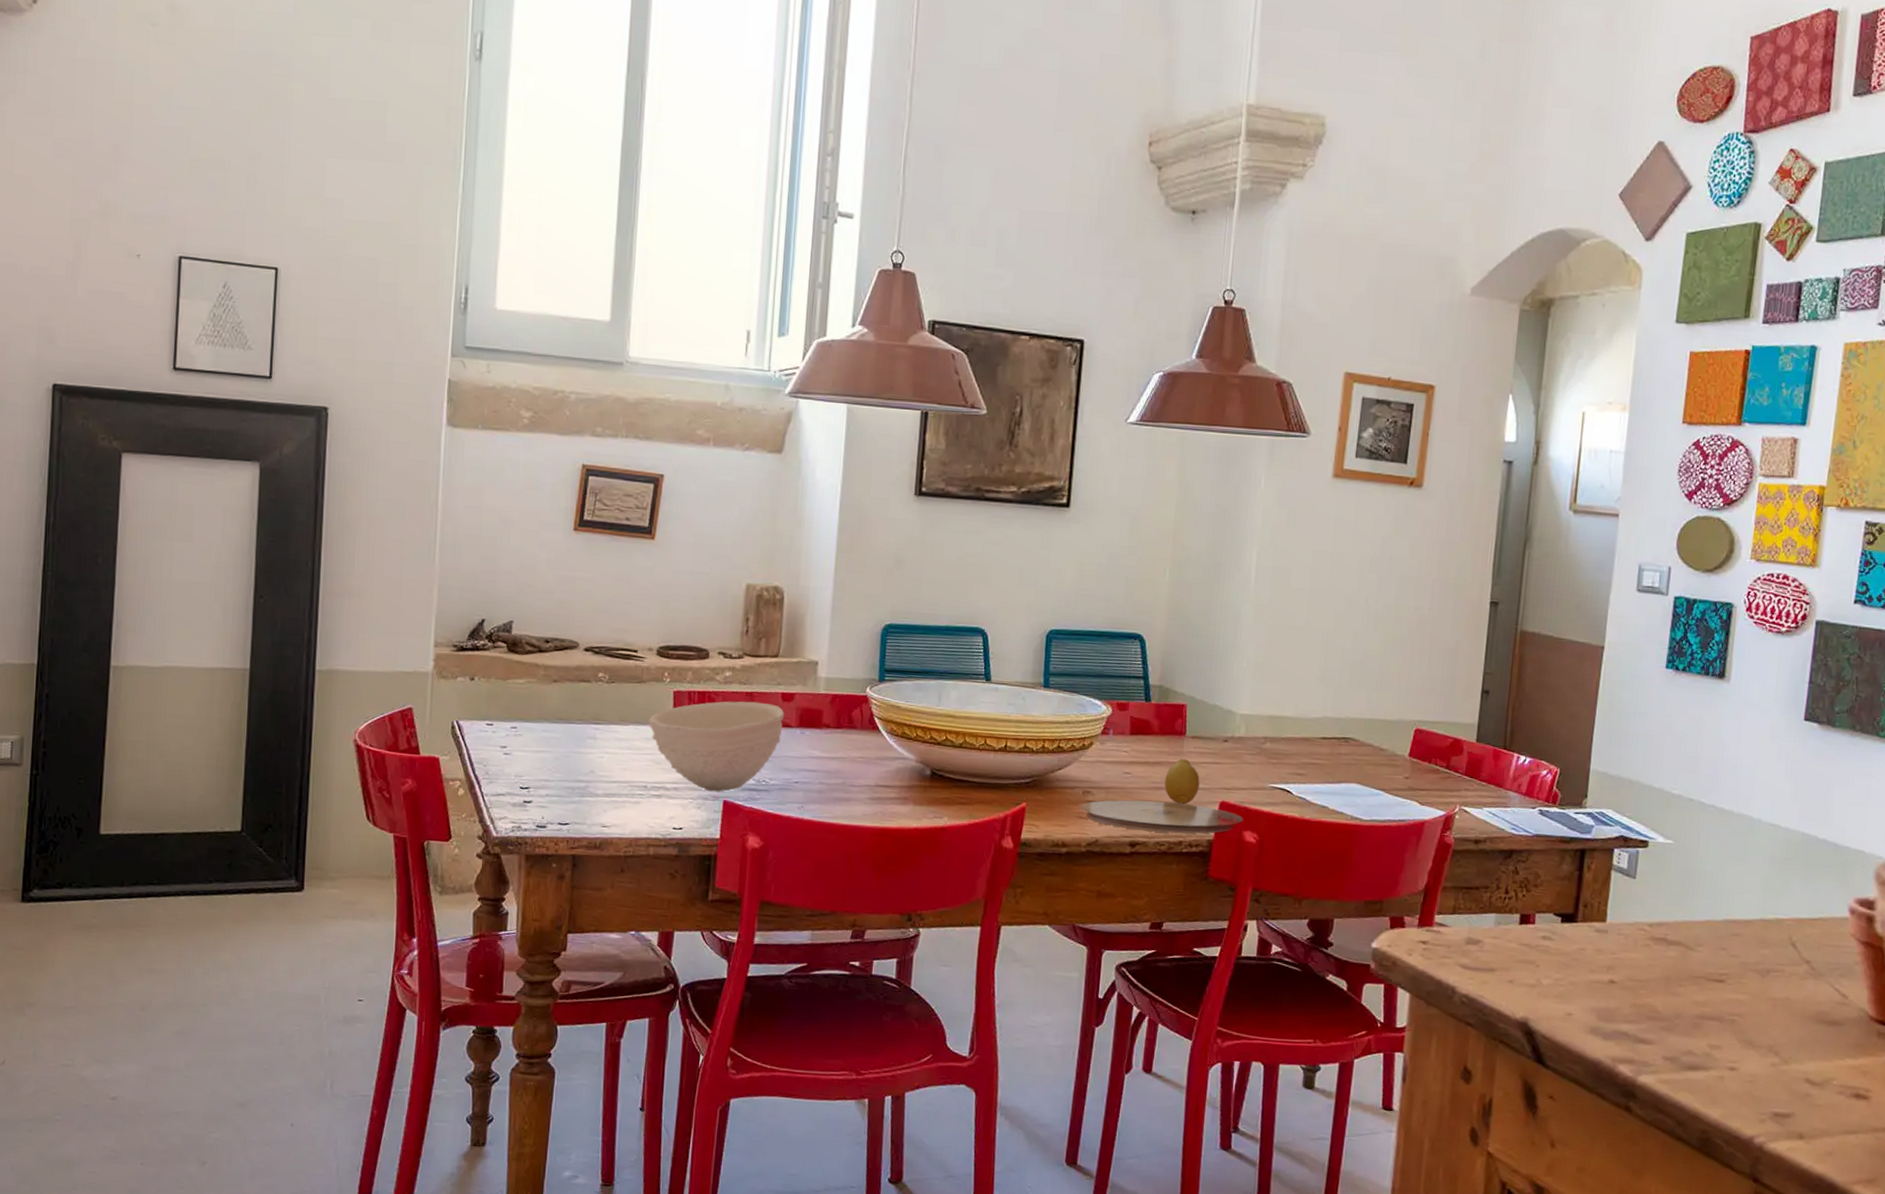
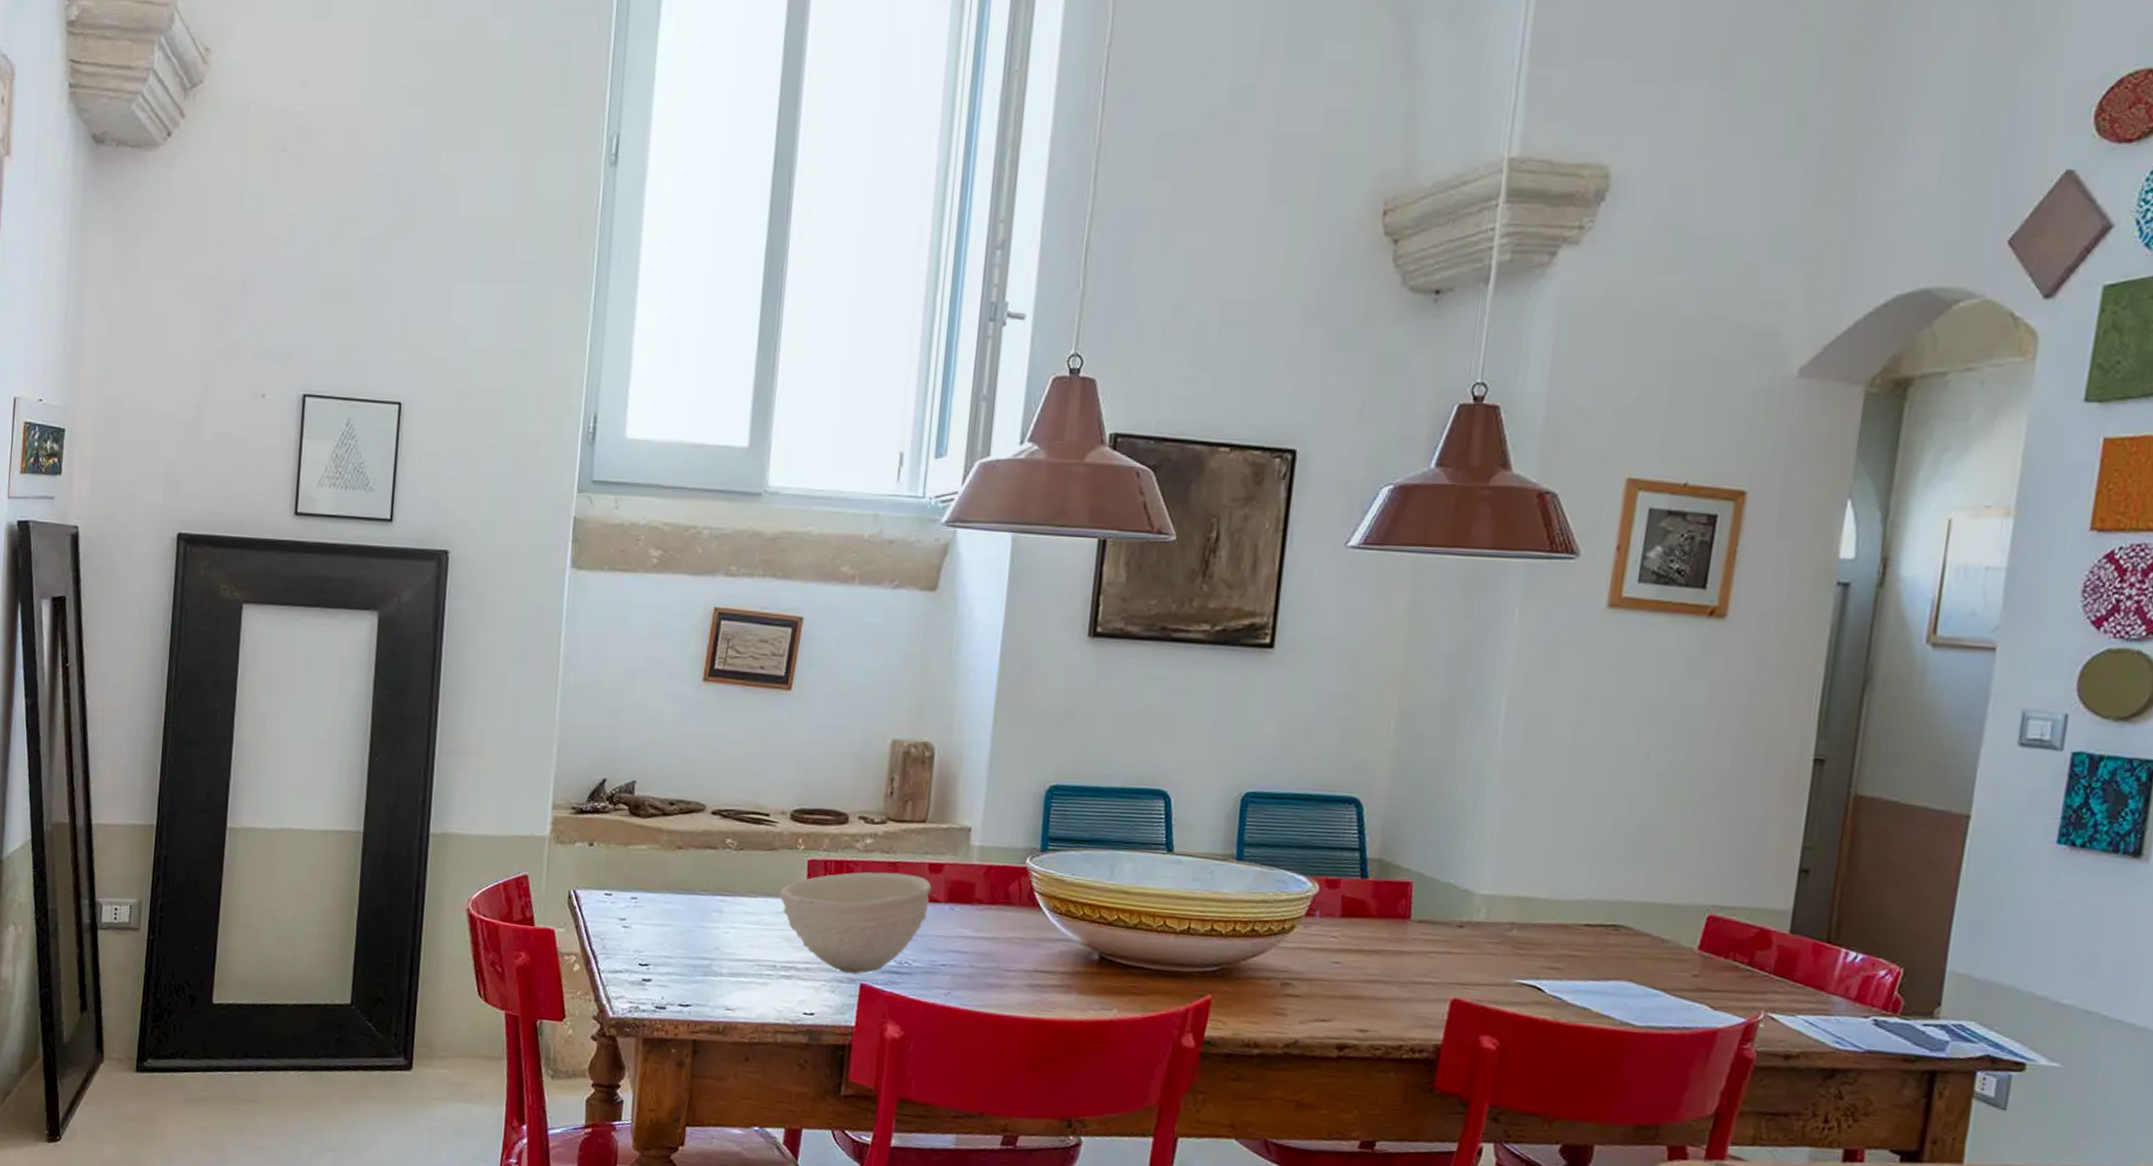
plate: present [1080,800,1243,834] -> none [1277,994,1481,1038]
fruit: present [1164,758,1200,804] -> none [1382,946,1427,1001]

